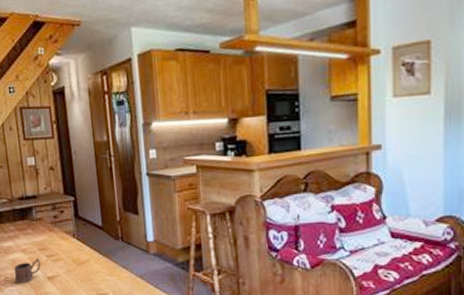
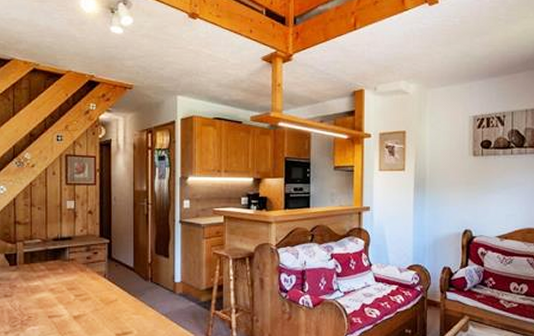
mug: present [14,257,41,285] -> none [38,297,69,324]

